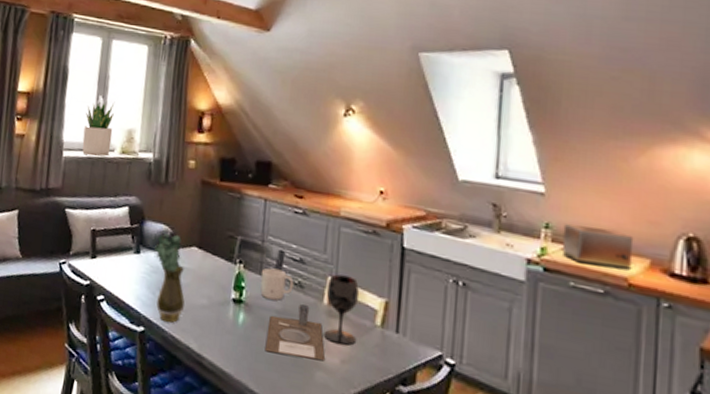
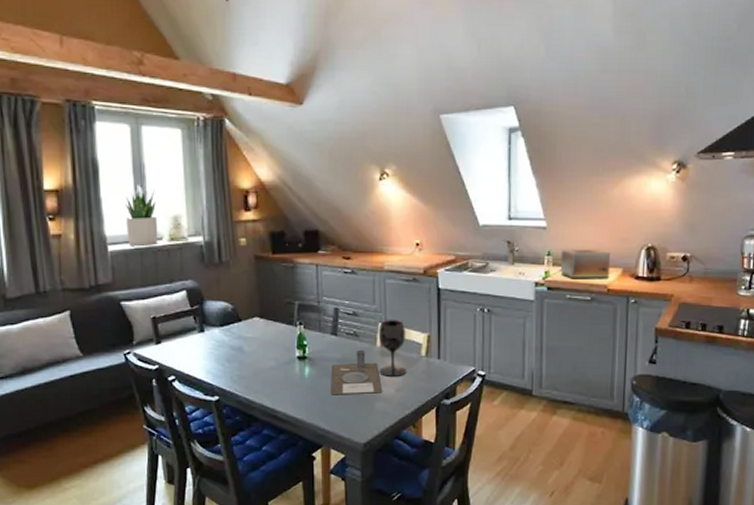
vase: present [154,230,185,323] -> none [218,307,253,387]
mug: present [260,267,294,301] -> none [320,324,350,351]

